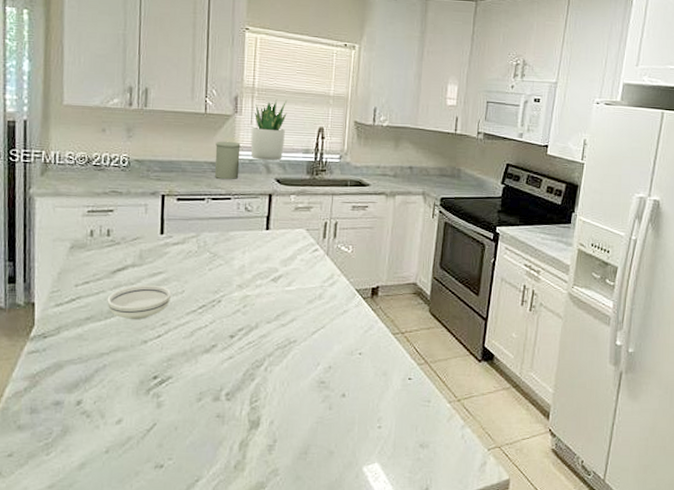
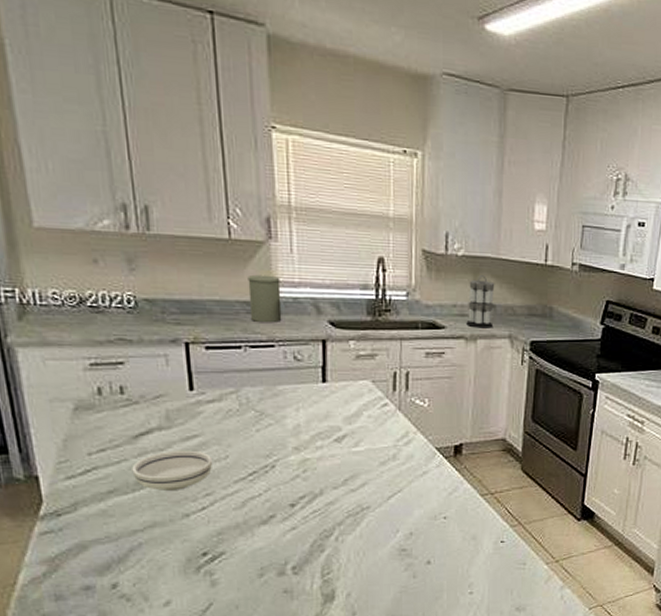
planter: present [250,99,287,161] -> none [292,220,336,300]
spice rack: none [387,142,413,186] -> present [466,275,495,328]

